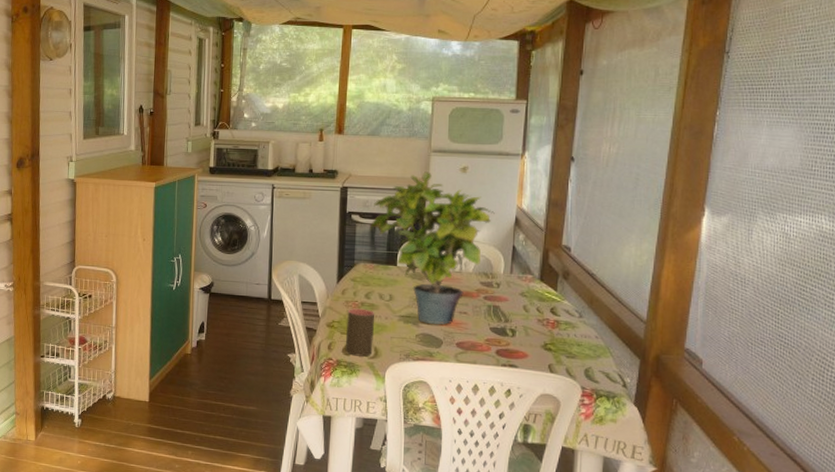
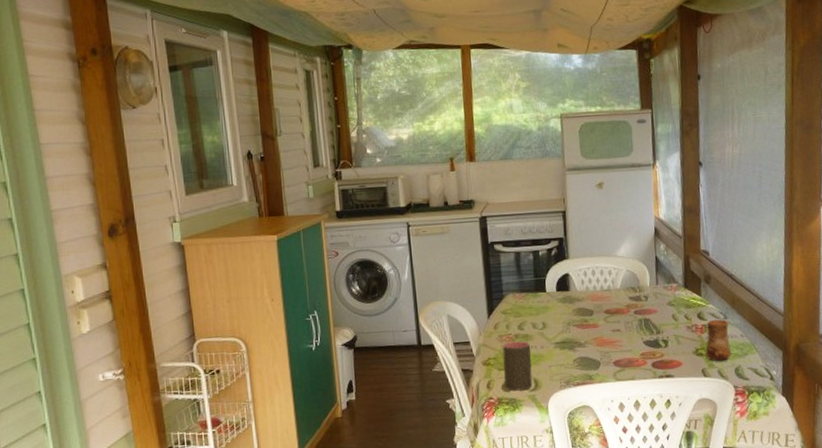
potted plant: present [369,172,495,325] -> none [513,191,635,347]
cup: none [554,317,583,360] -> present [705,319,732,362]

